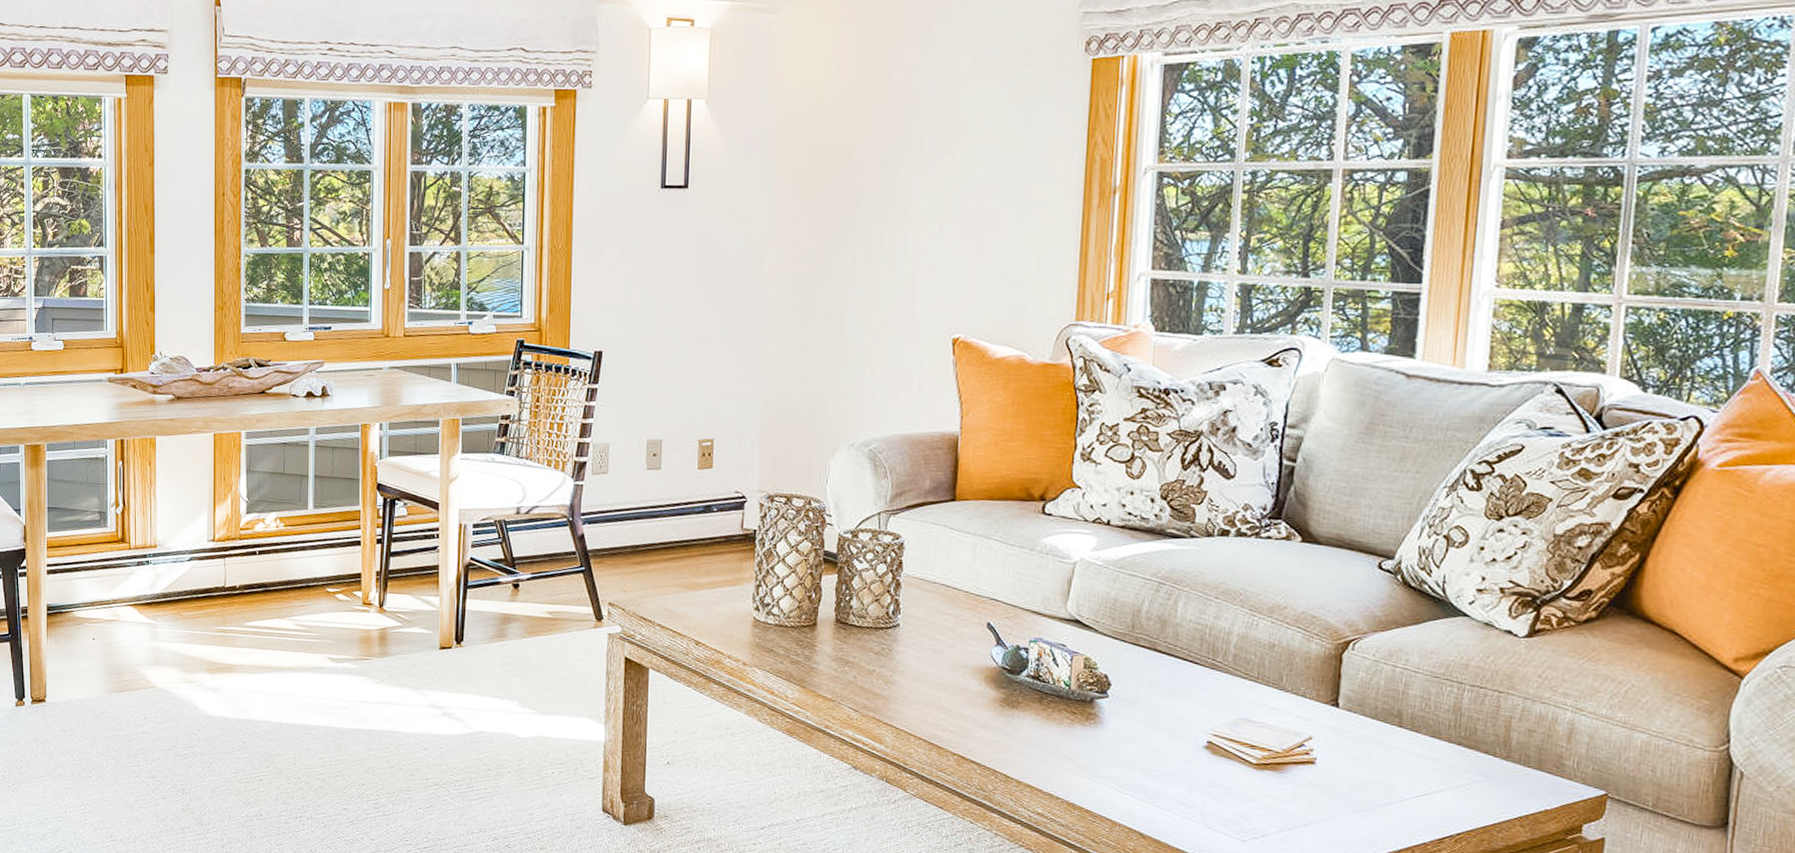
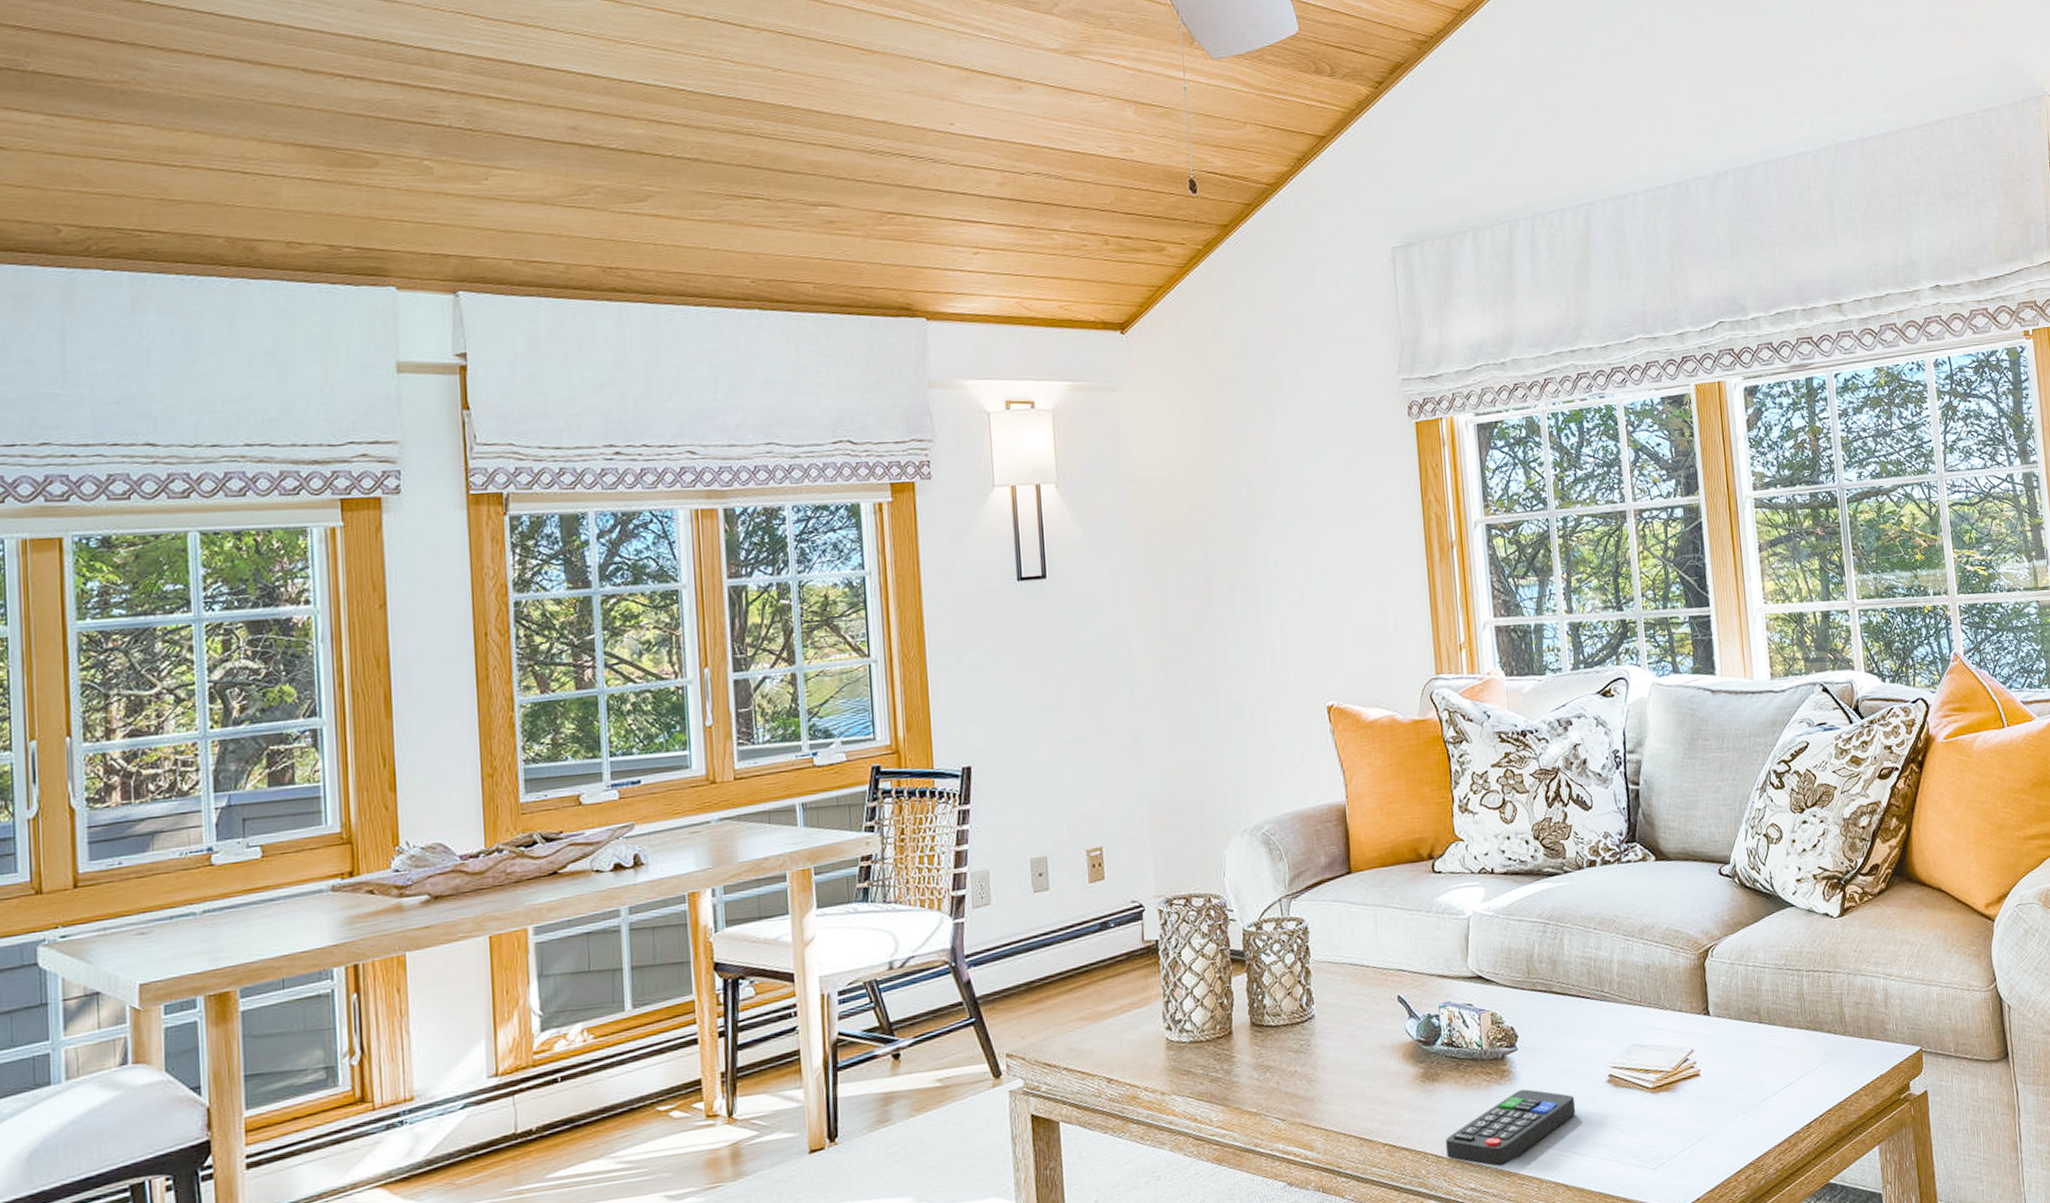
remote control: none [1017,735,1165,800] -> present [1446,1089,1576,1167]

